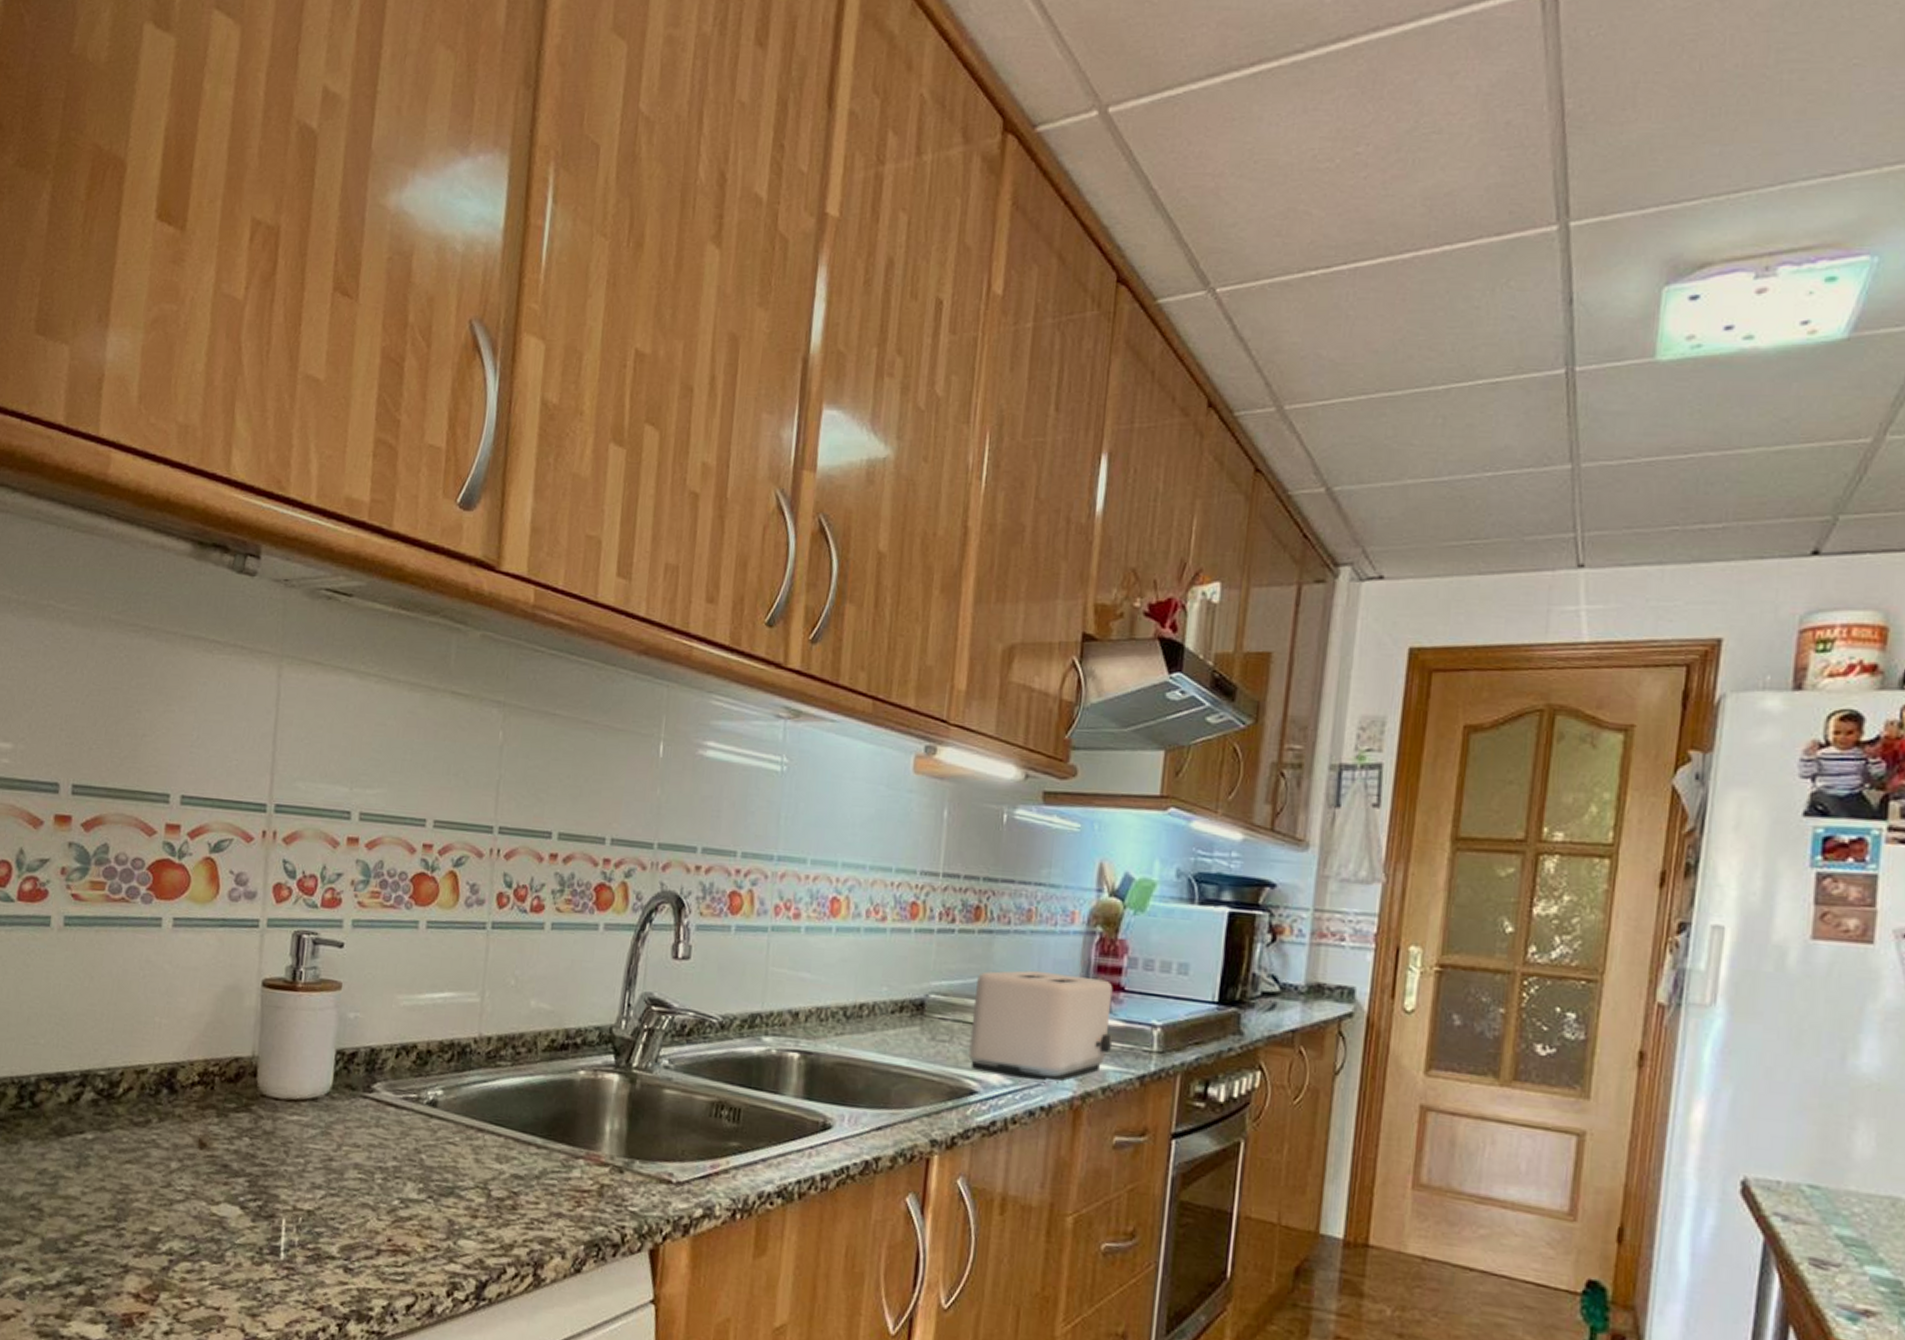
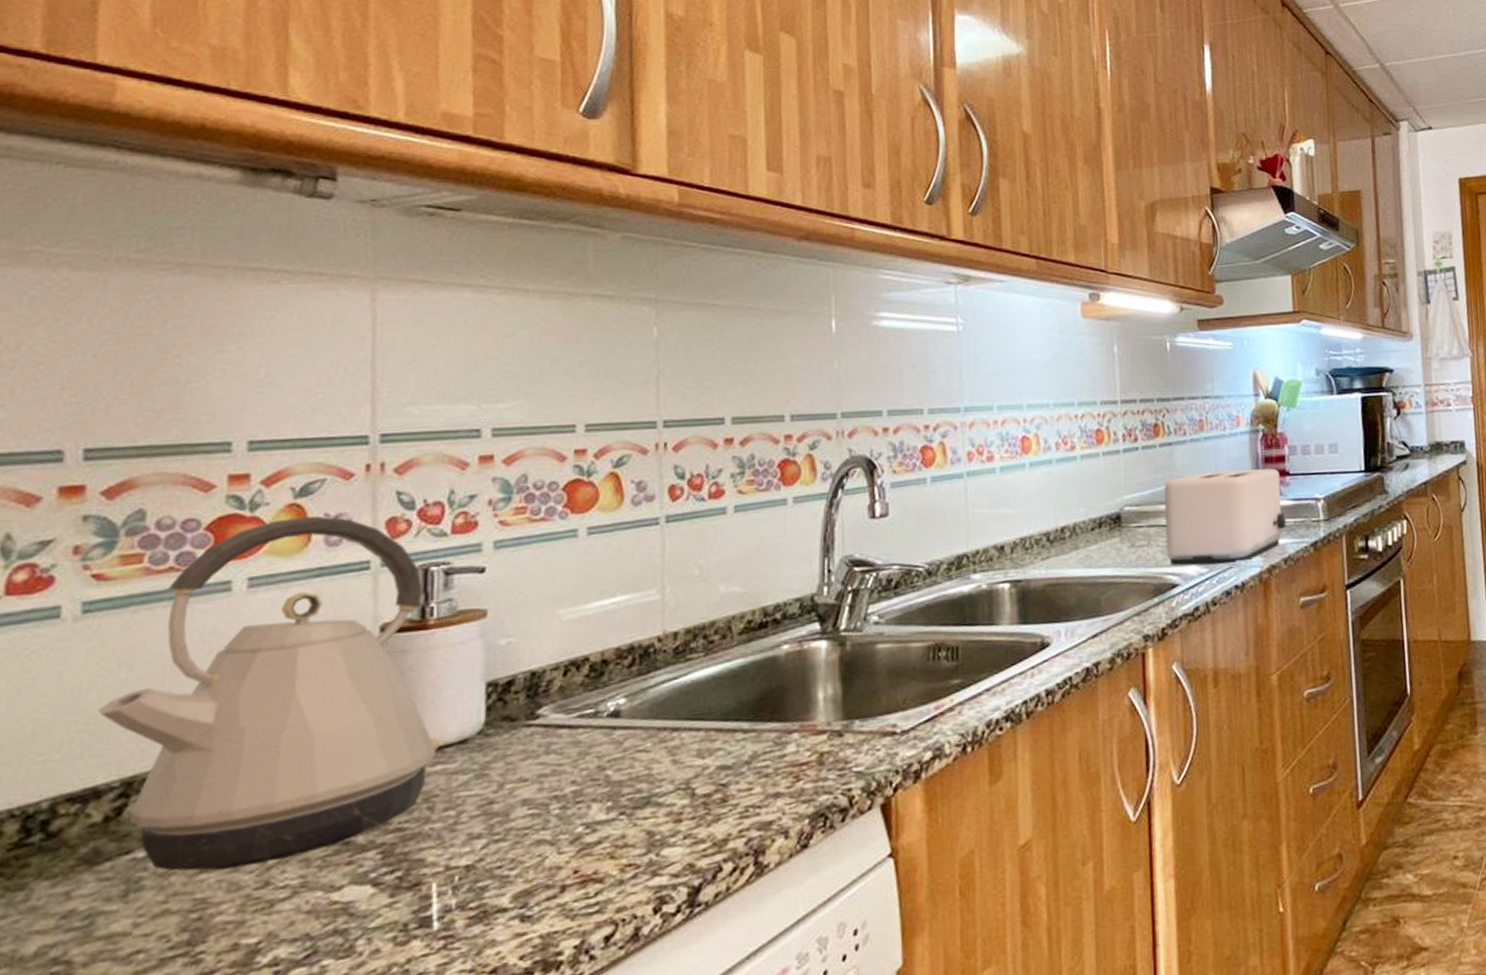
kettle: none [69,870,297,1167] -> present [98,515,439,871]

